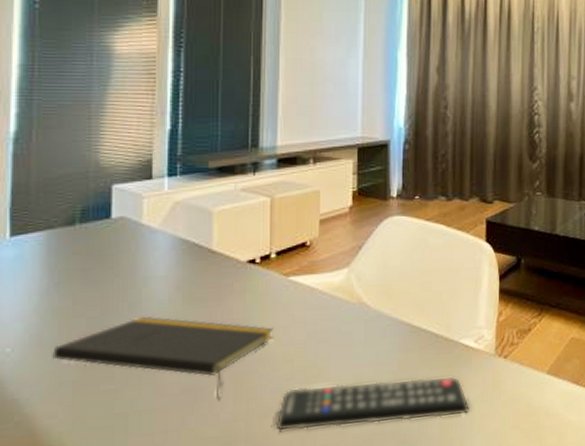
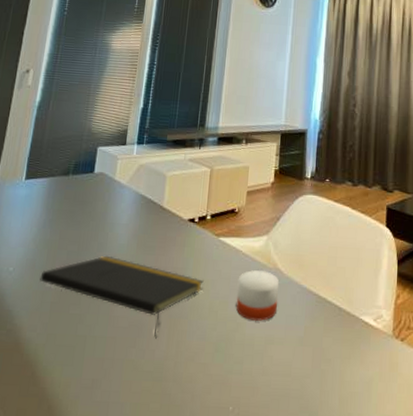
remote control: present [275,376,471,432] -> none [198,338,369,392]
candle: none [315,307,366,364] -> present [236,270,279,322]

